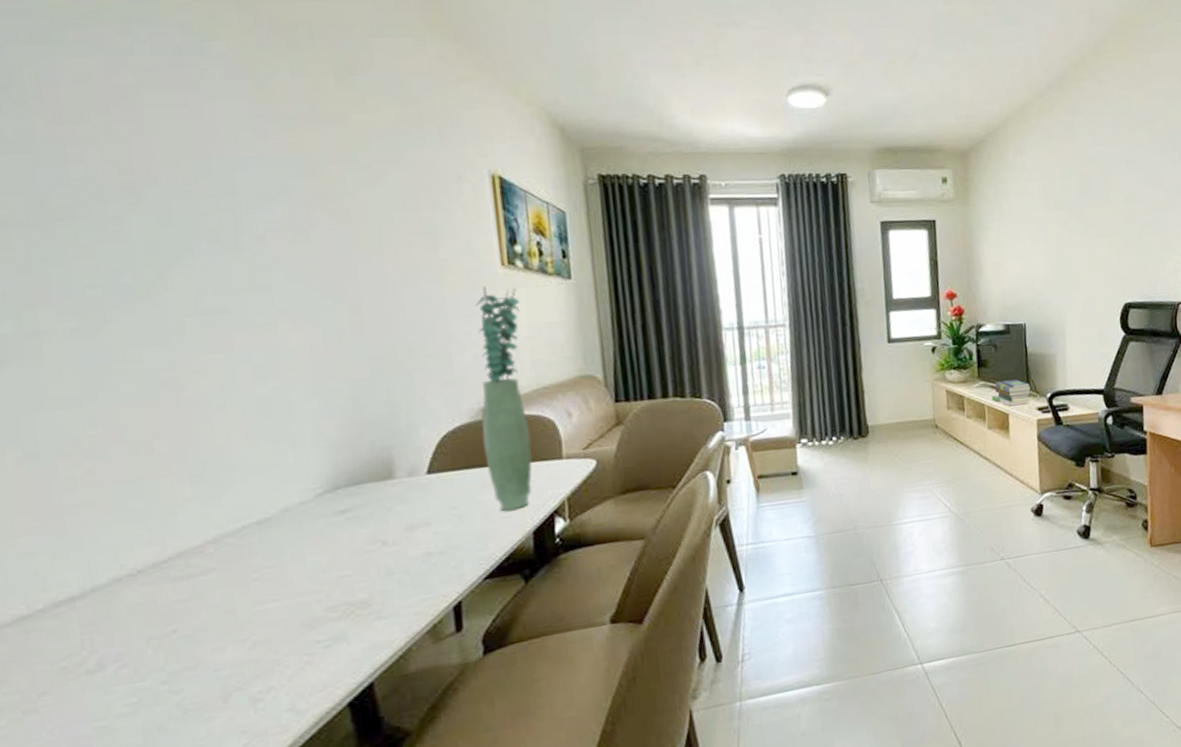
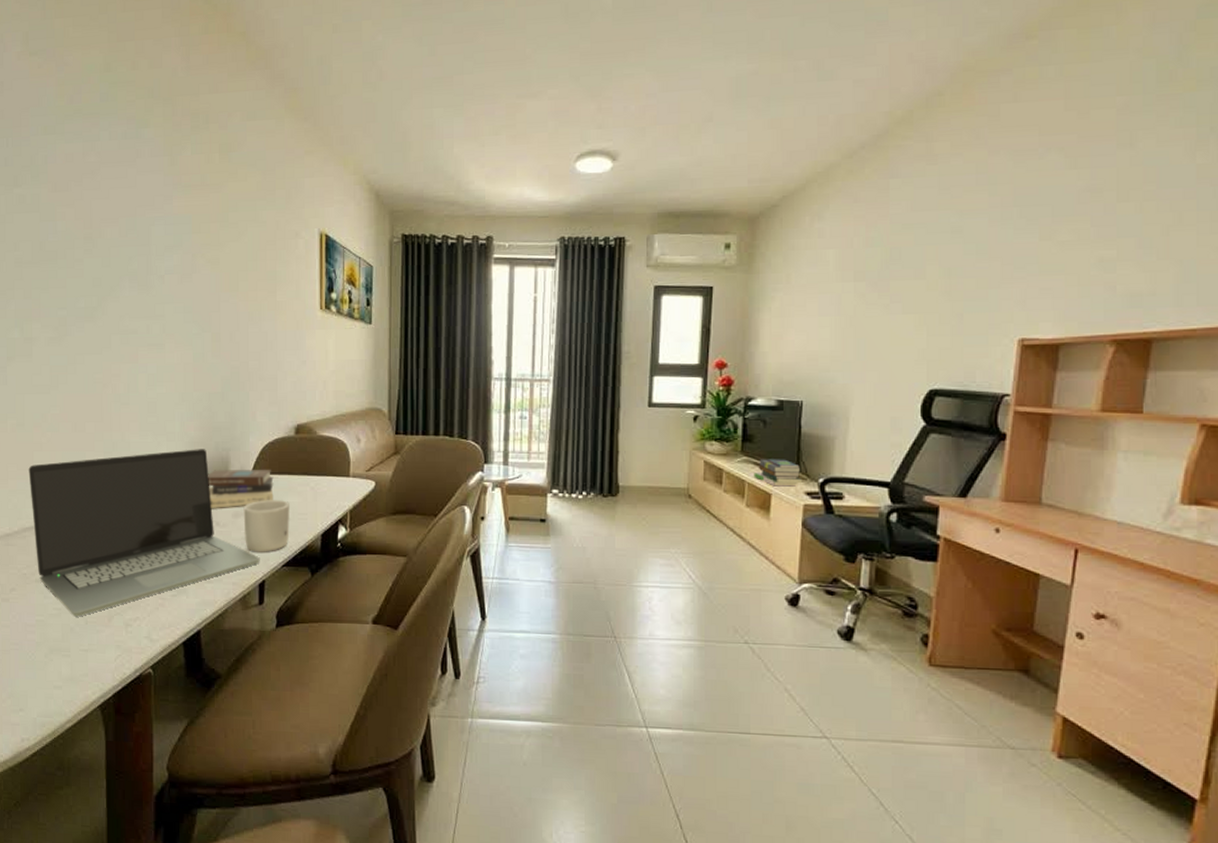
laptop: none [54,451,452,709] -> present [28,449,260,617]
books: none [362,464,463,525] -> present [208,469,274,508]
mug: none [420,499,490,570] -> present [243,500,290,552]
vase: present [475,287,533,511] -> none [292,326,330,514]

